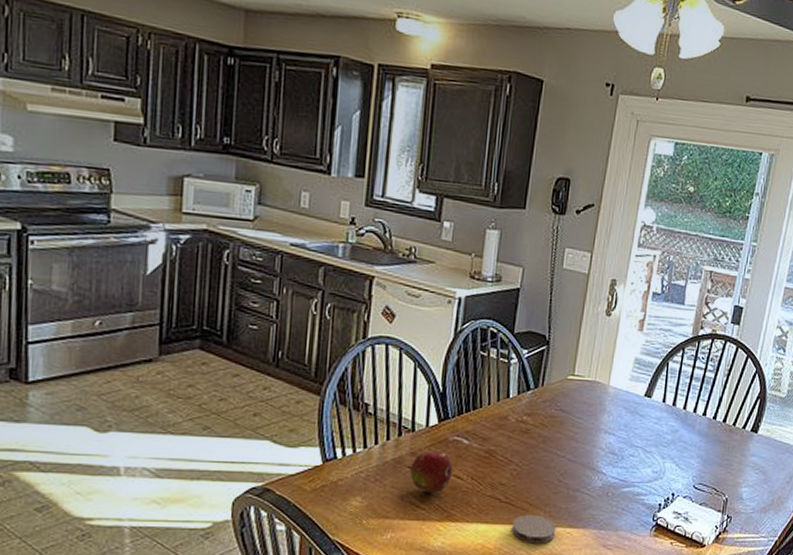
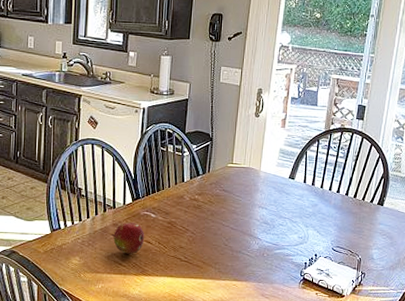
coaster: present [511,515,556,544] -> none [190,271,225,293]

